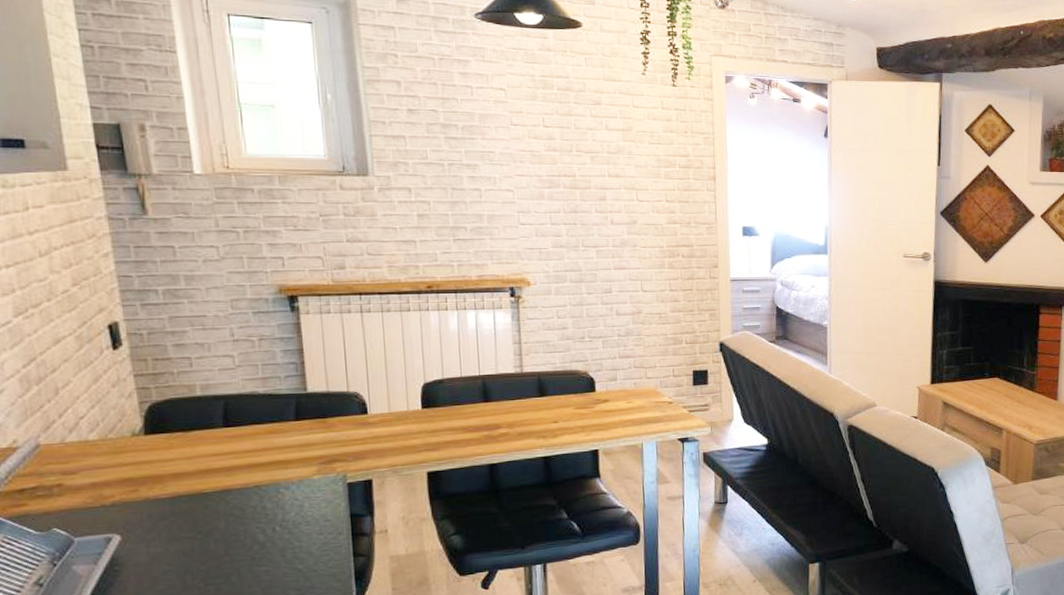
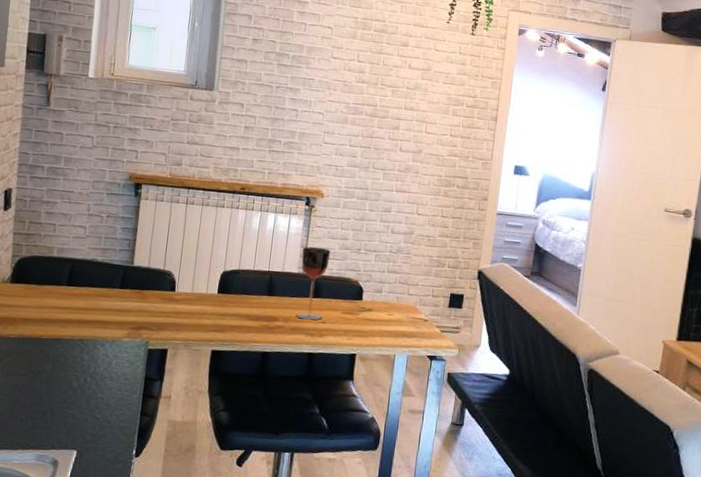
wineglass: none [516,341,553,422] -> present [296,247,331,320]

